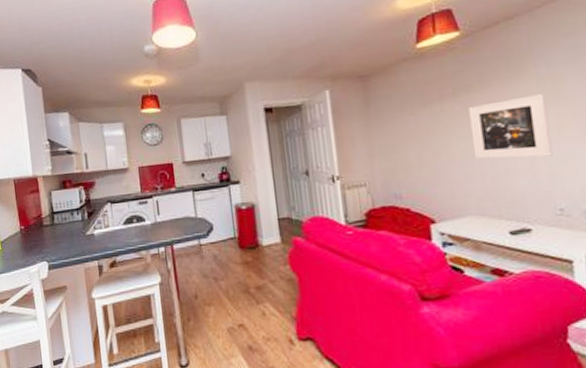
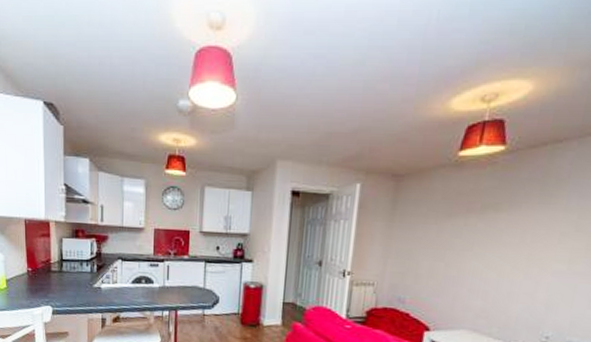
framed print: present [468,94,553,159] -> none [482,224,568,287]

